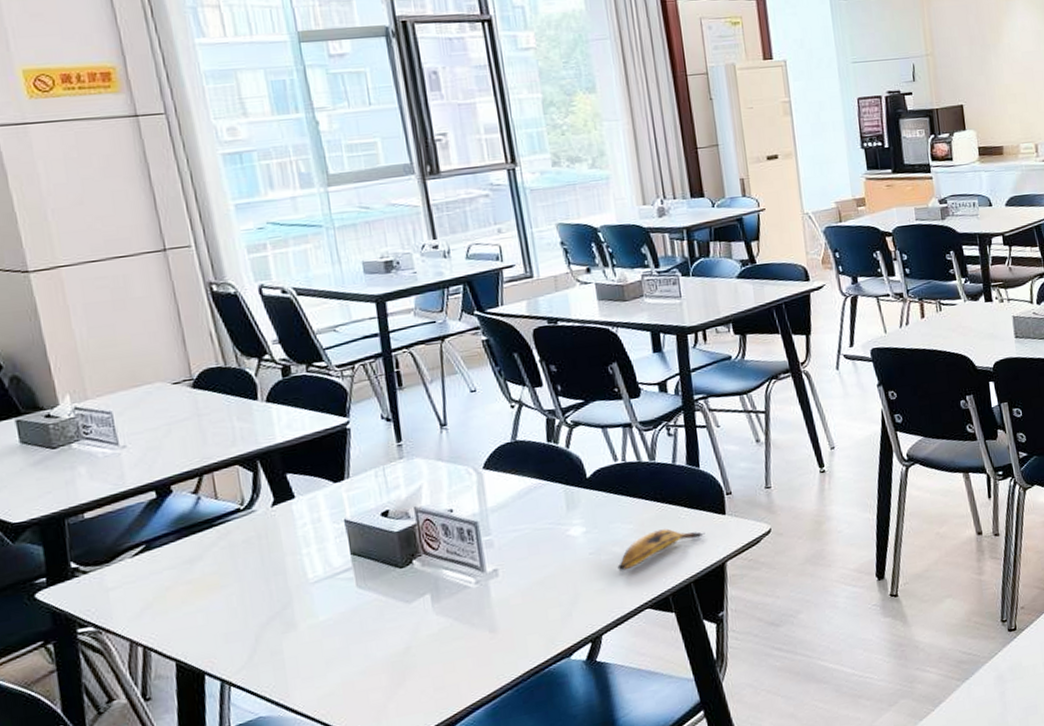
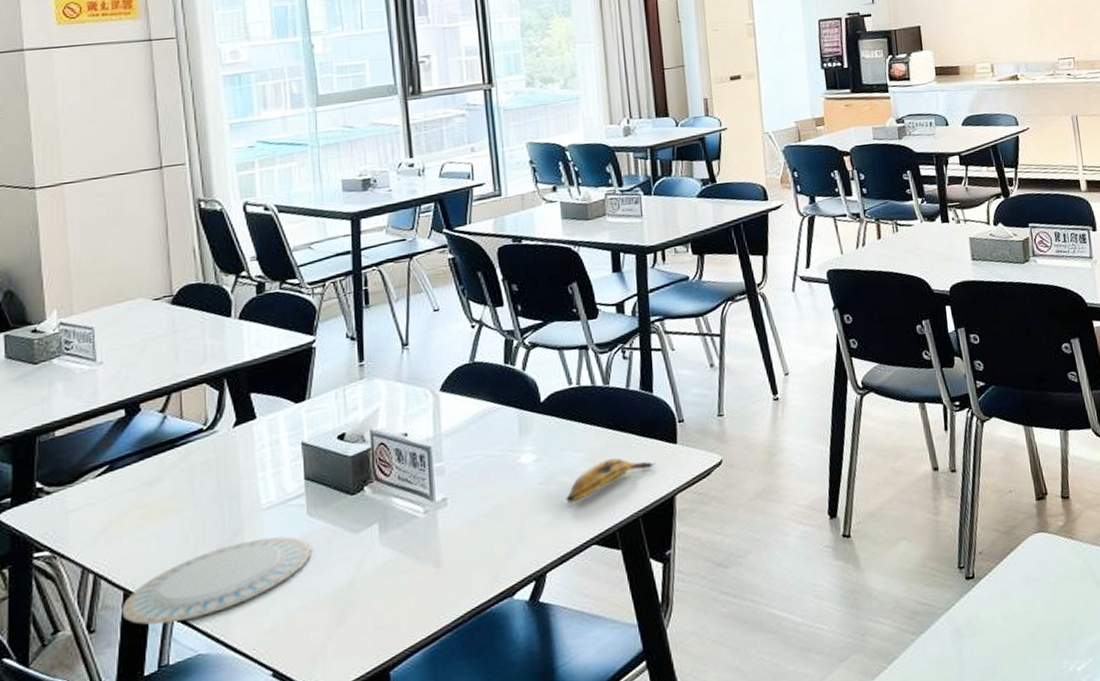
plate: none [175,607,365,692] -> present [122,536,311,625]

